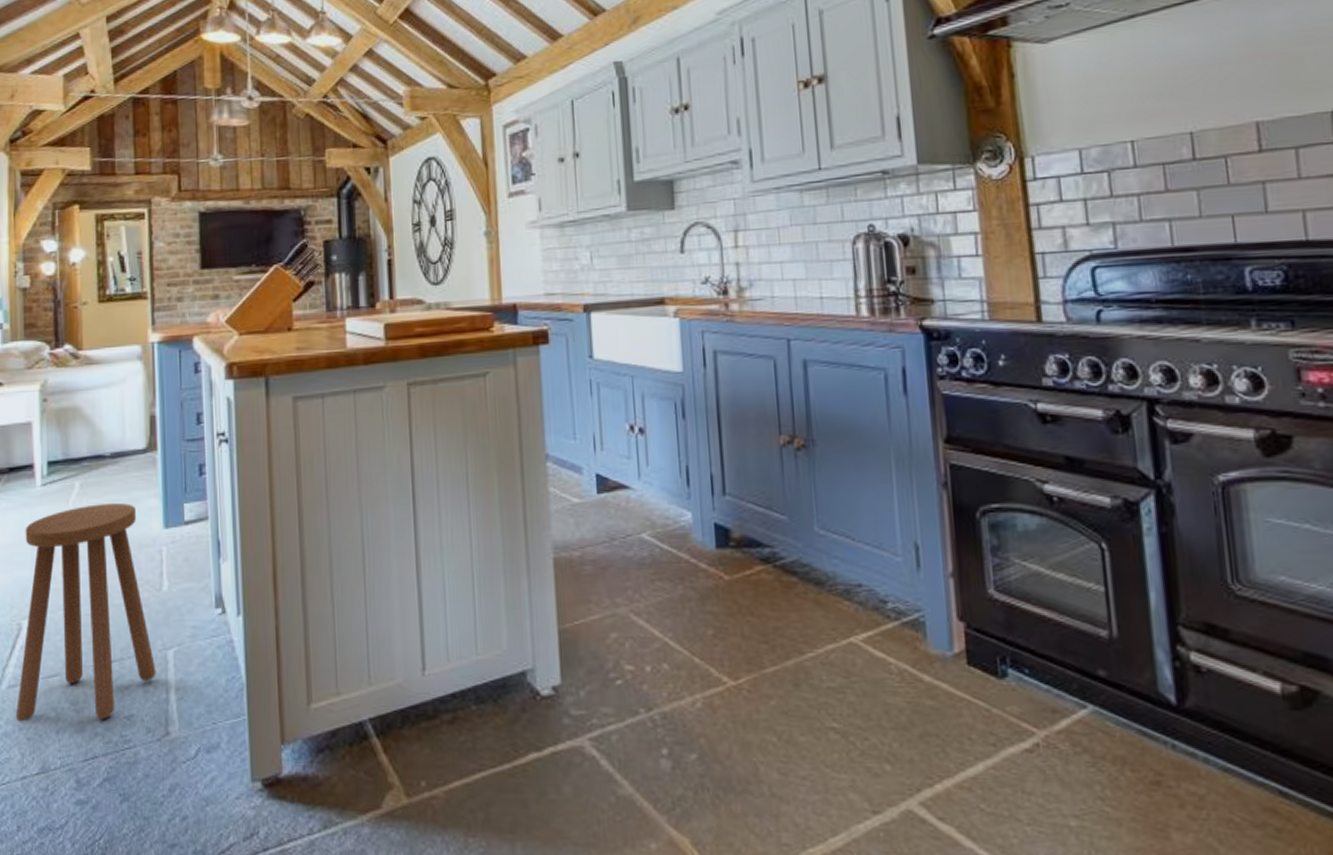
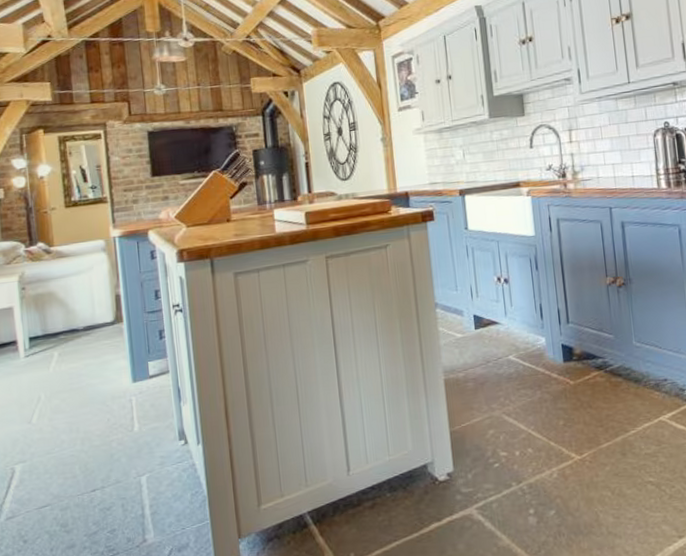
stool: present [15,503,156,722] -> none [12,365,133,545]

